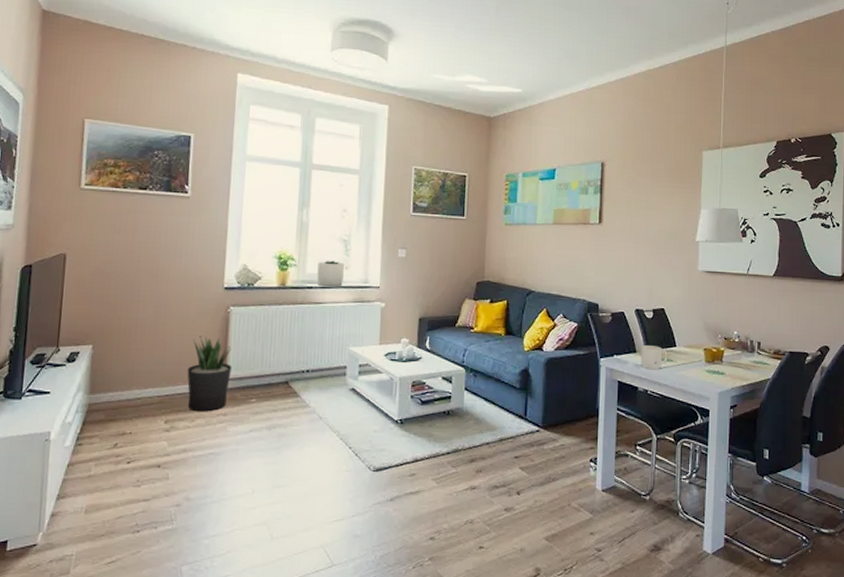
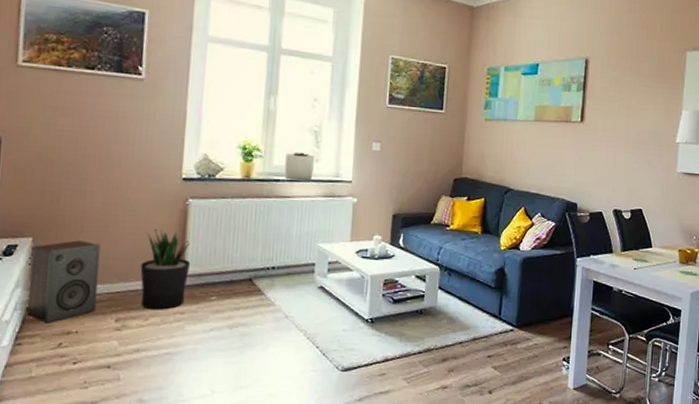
speaker: none [87,347,152,425] -> present [27,240,101,323]
mug: present [641,345,668,370] -> none [616,246,644,271]

